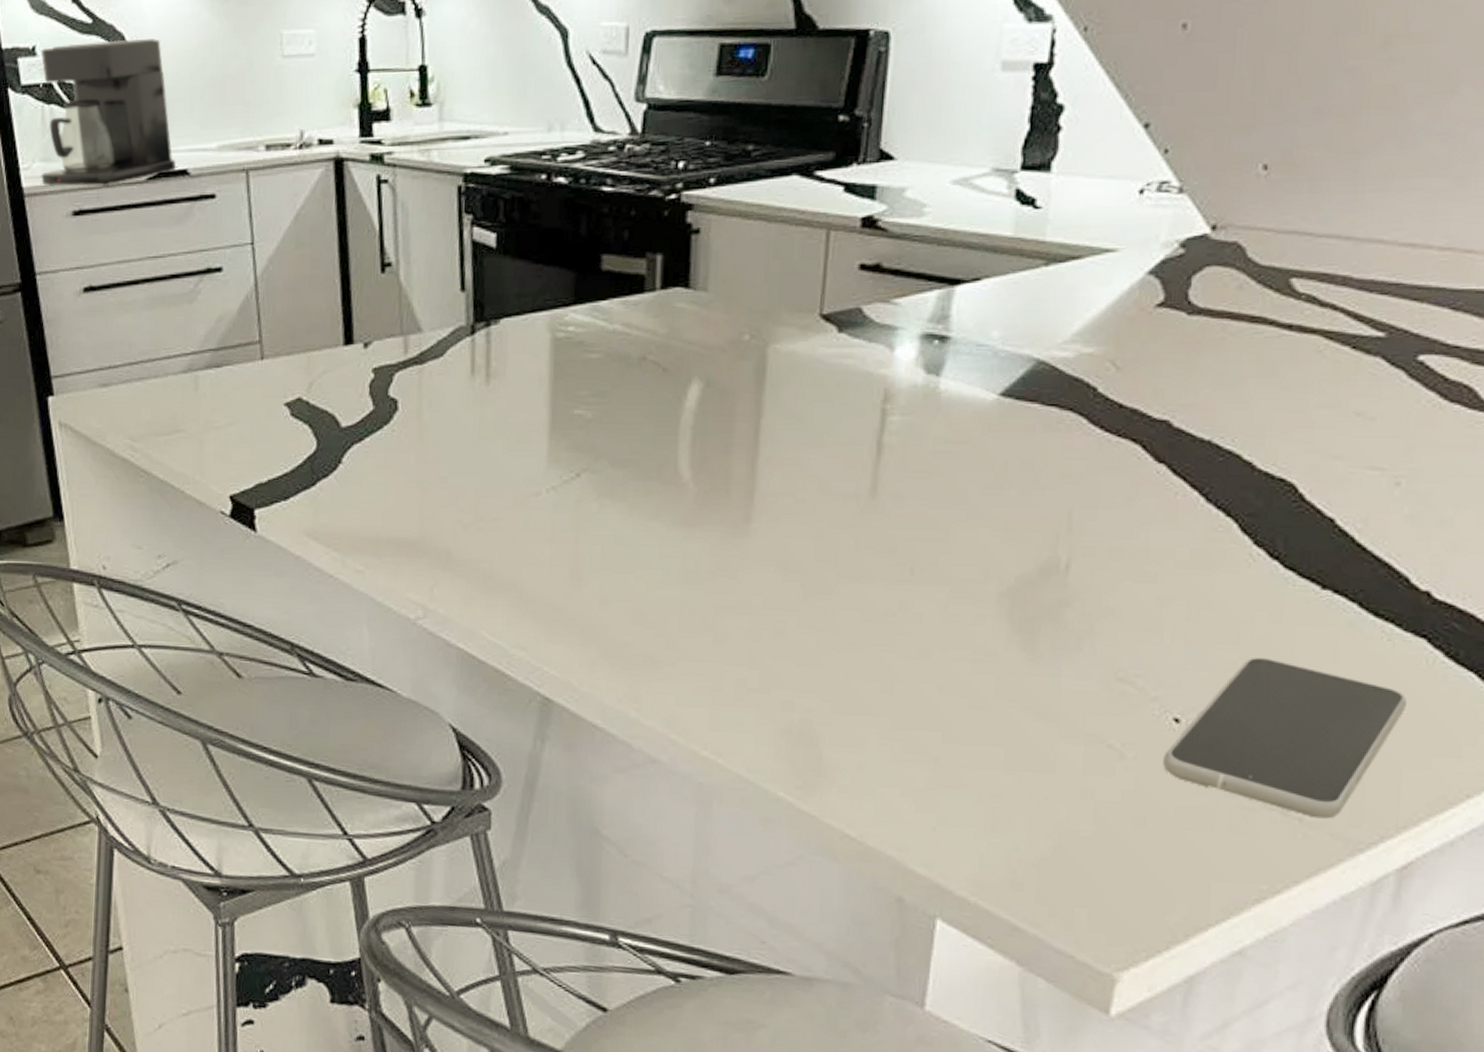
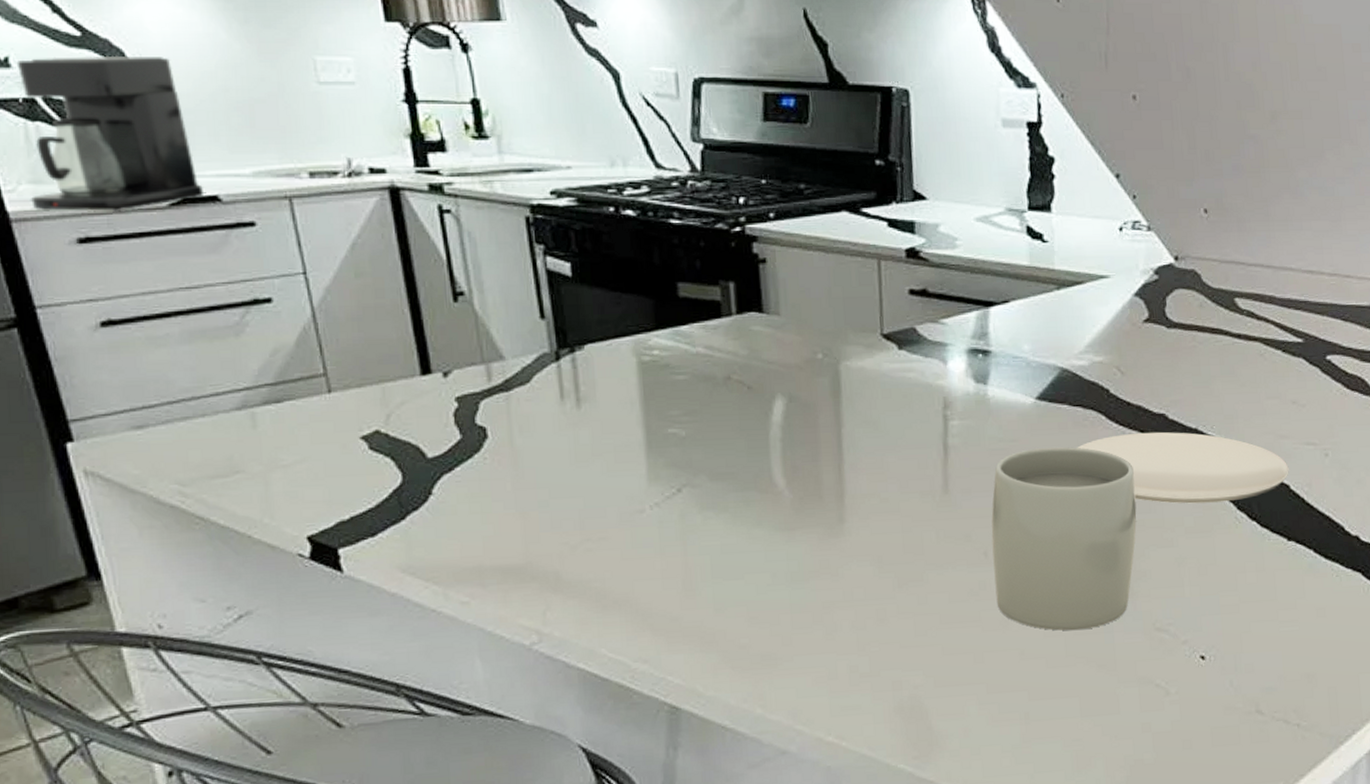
mug: none [917,452,1117,670] -> present [991,446,1137,631]
plate: none [1044,441,1338,534] -> present [1077,431,1289,504]
mobile phone: present [1163,657,1407,819] -> none [1197,599,1355,723]

